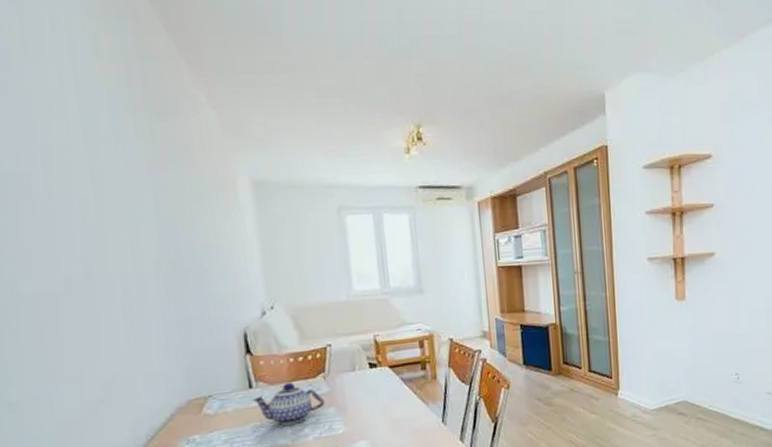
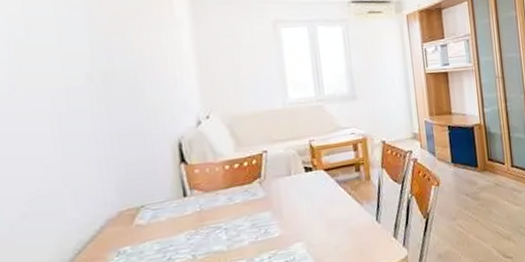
teapot: present [251,382,325,426] -> none [185,189,261,232]

